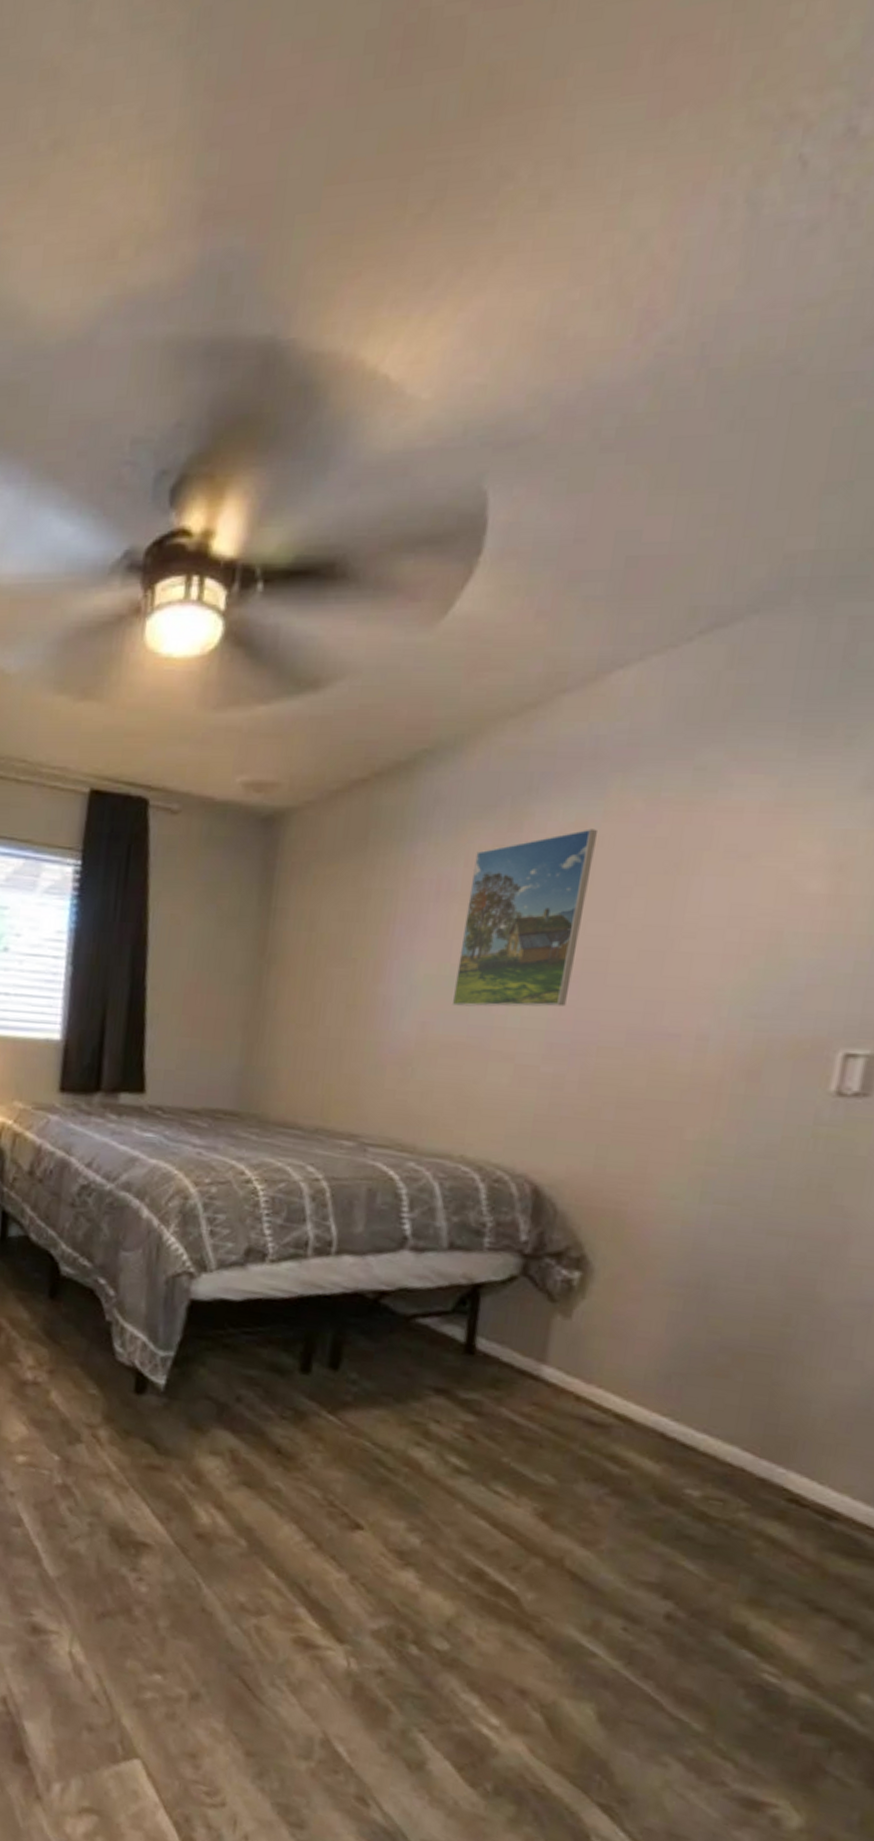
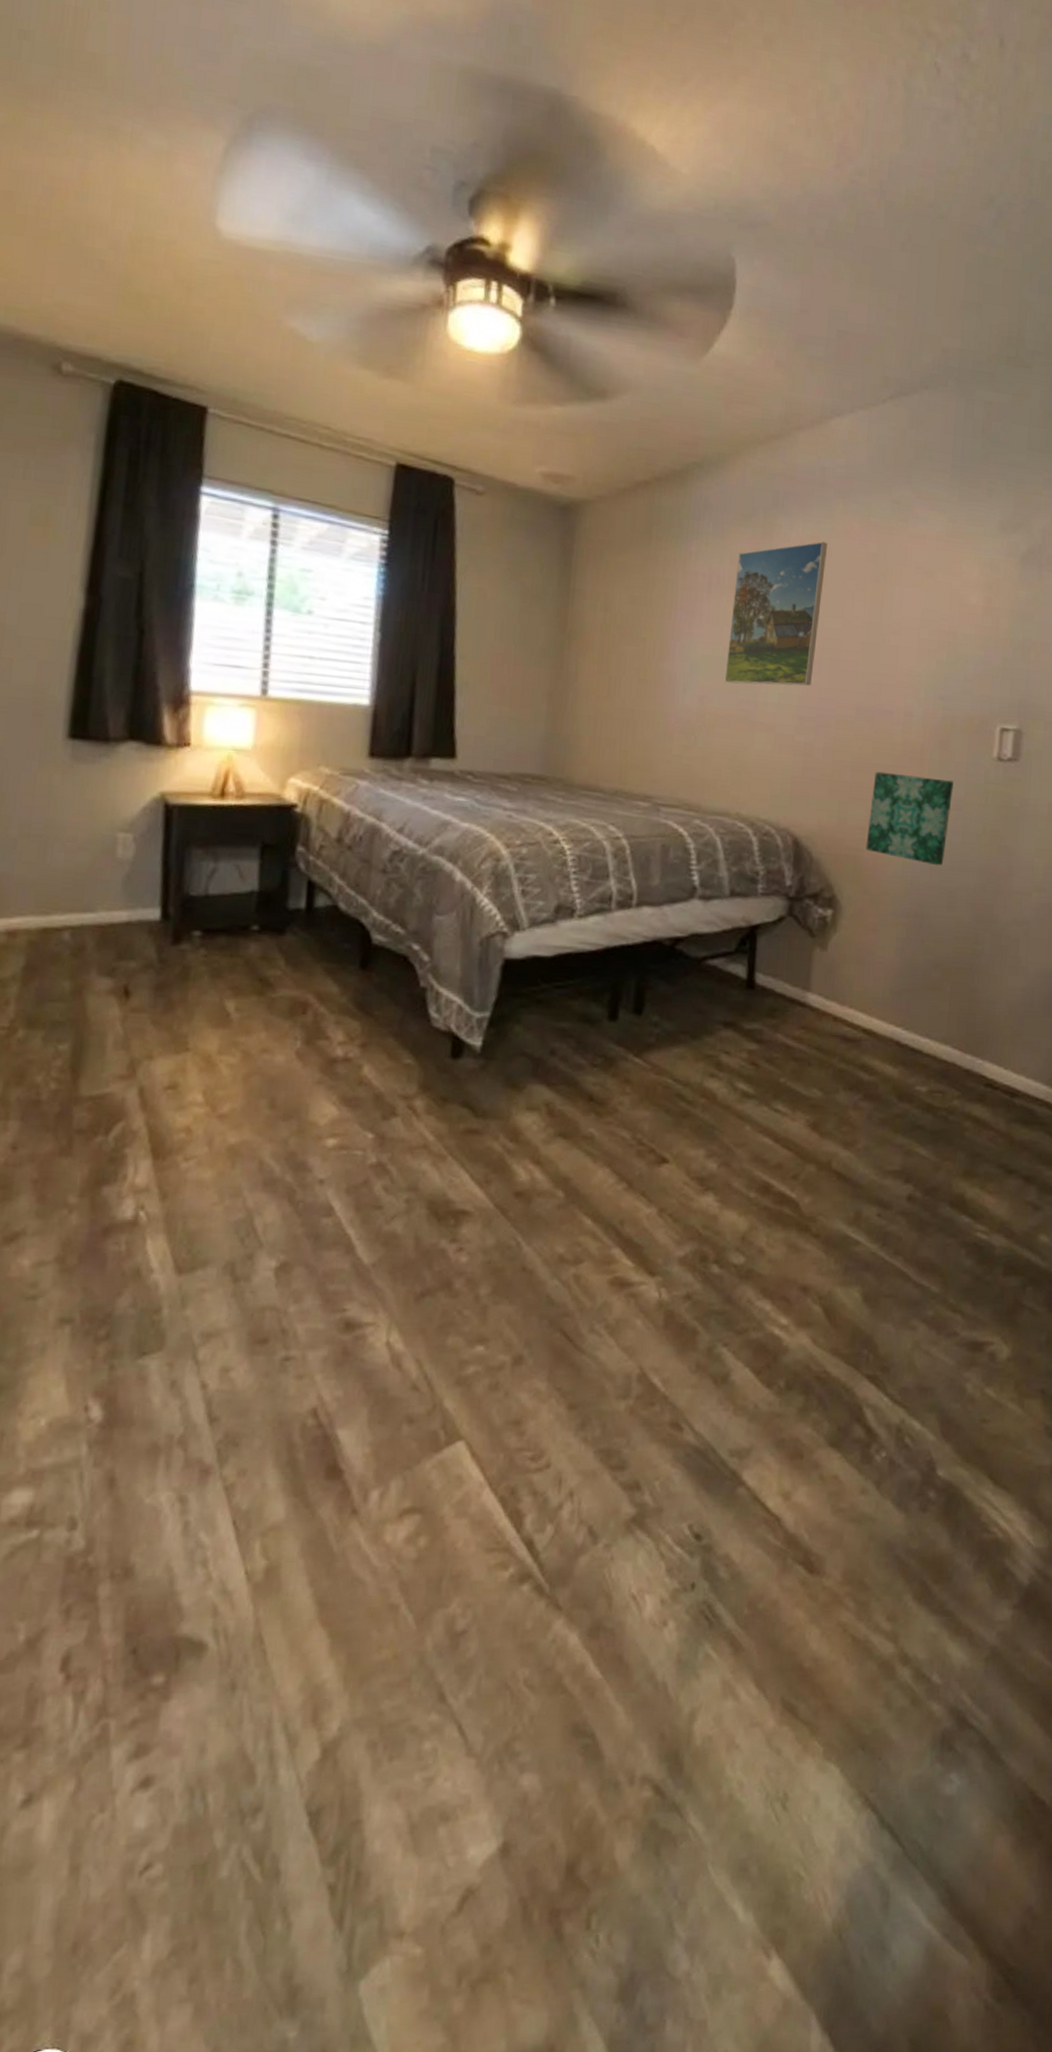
wall art: none [630,1108,766,1227] -> present [865,771,954,866]

